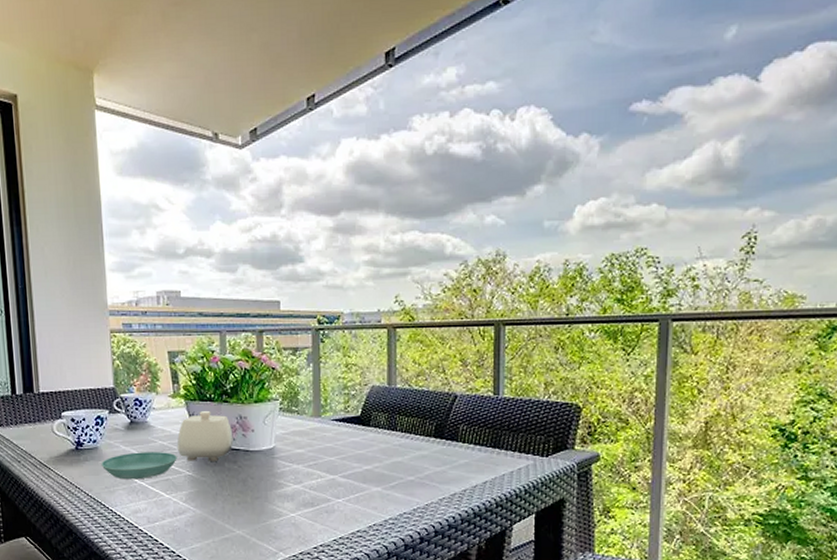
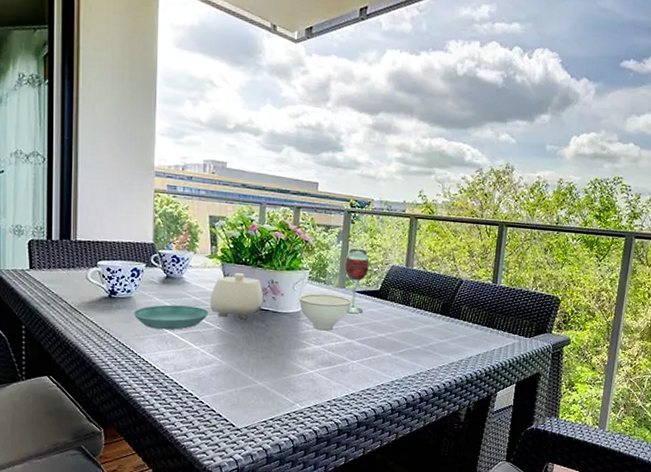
bowl: none [271,425,330,468] -> present [299,292,352,331]
wineglass: none [318,371,346,444] -> present [344,248,370,313]

